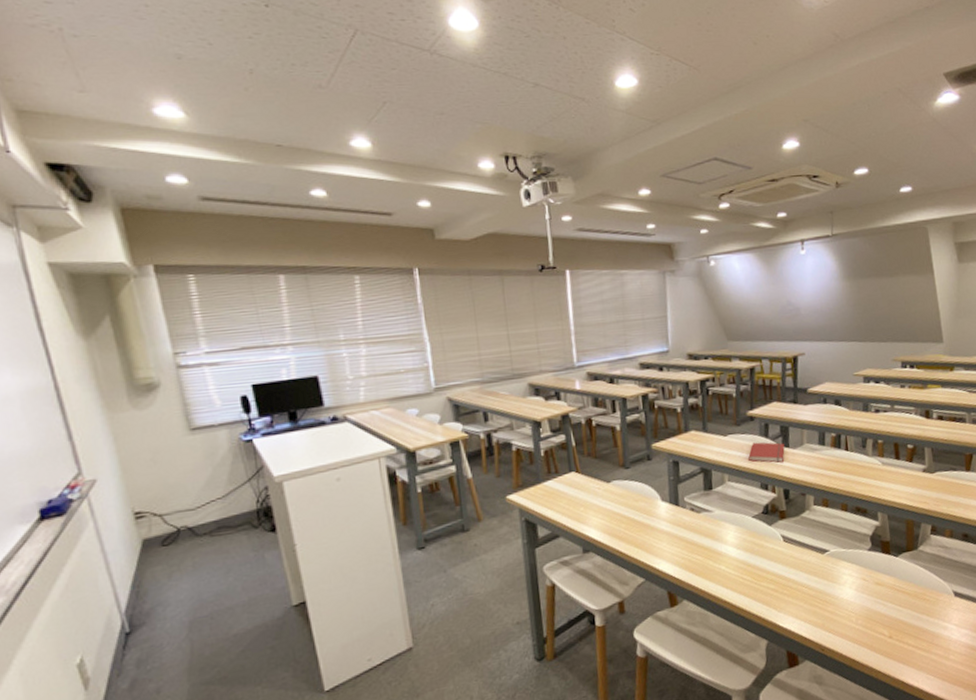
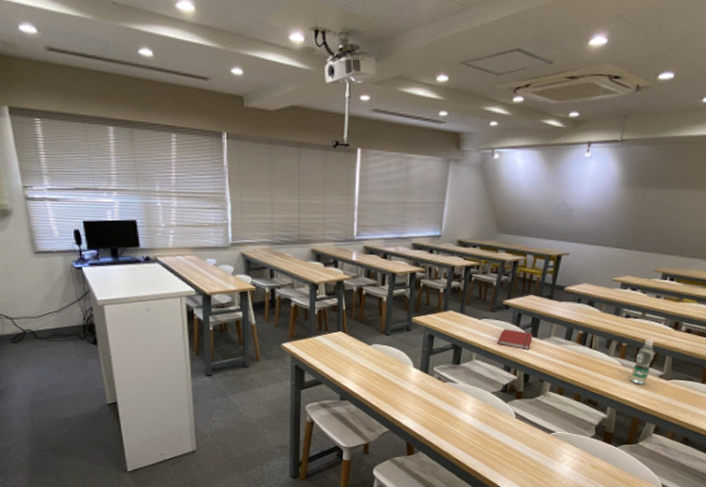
bottle: none [894,431,913,483] -> present [631,338,655,385]

